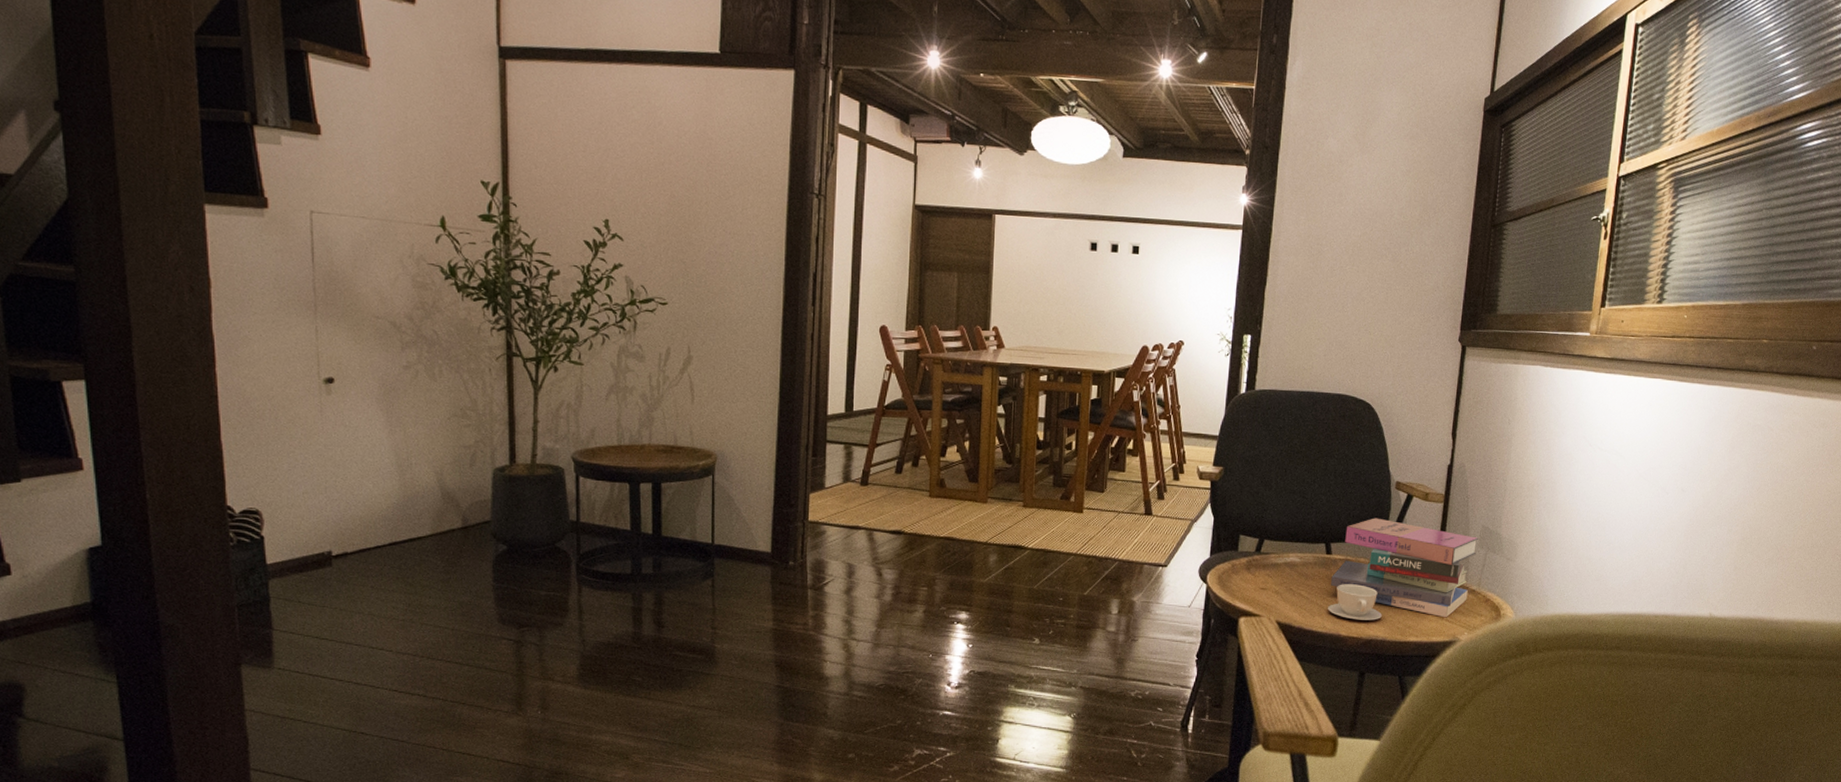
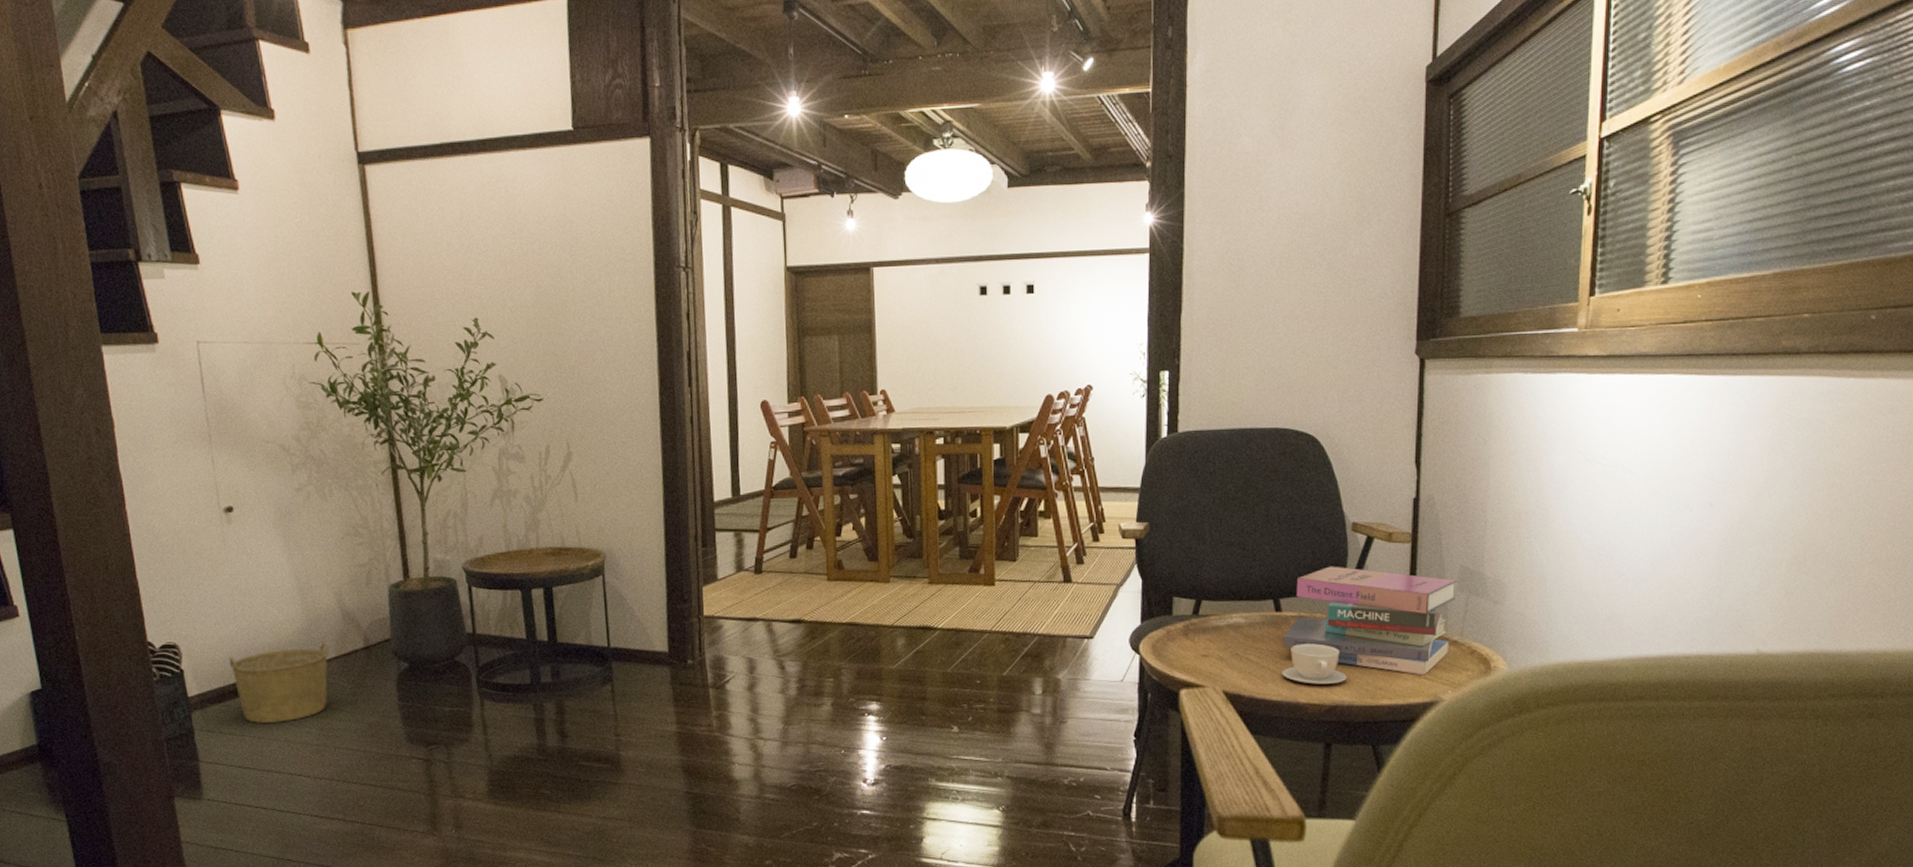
basket: none [315,519,424,596] -> present [229,642,329,723]

